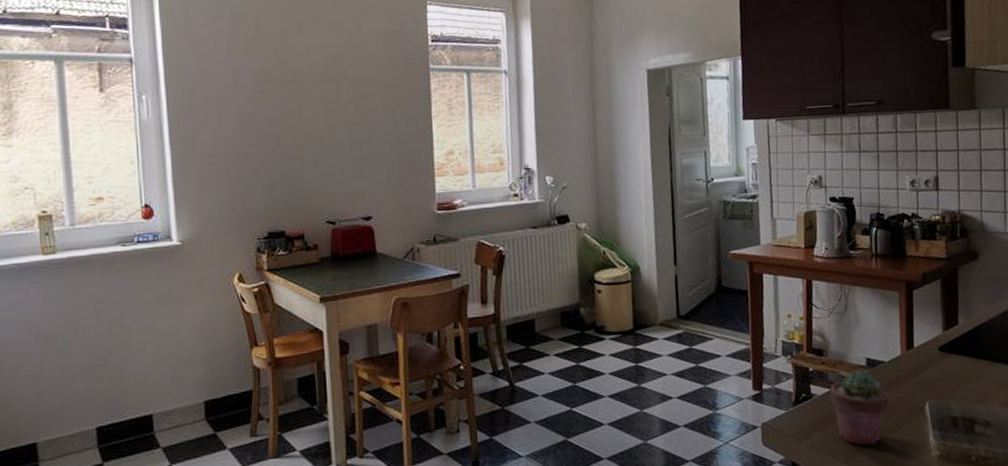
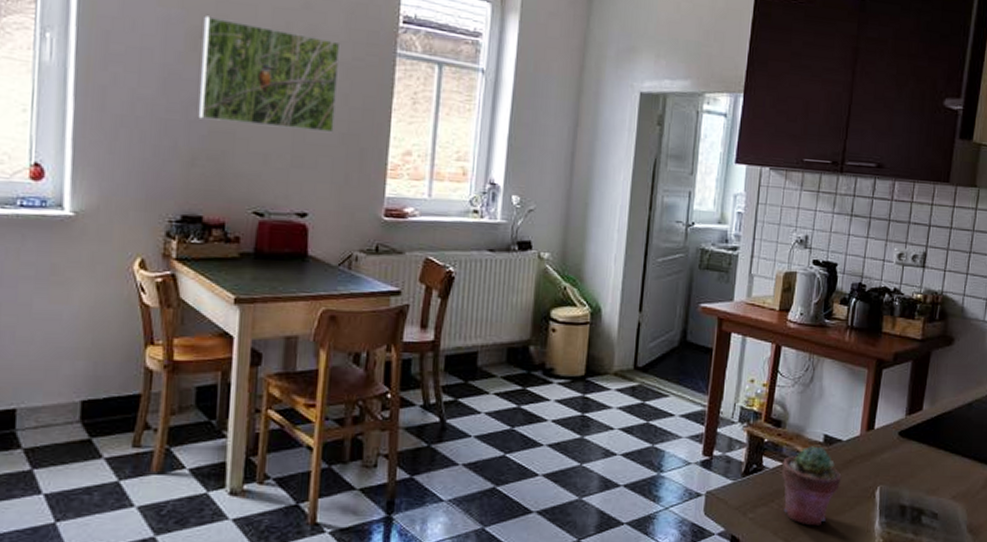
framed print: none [266,61,385,149] -> present [199,16,341,133]

